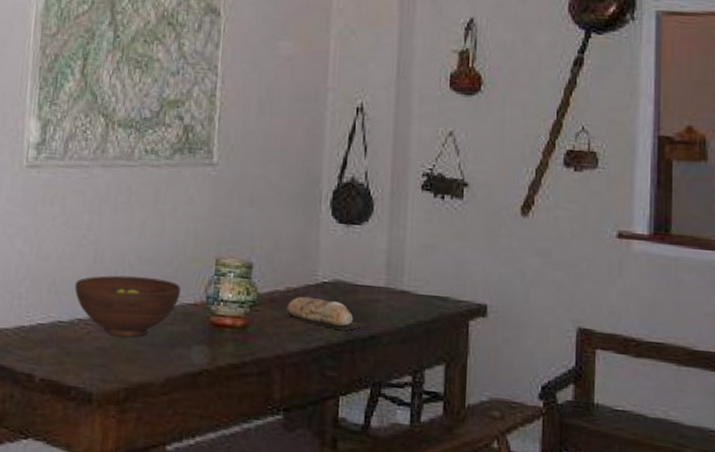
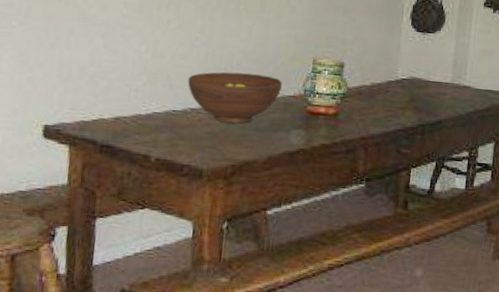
bread loaf: present [285,296,367,331] -> none [370,90,436,118]

